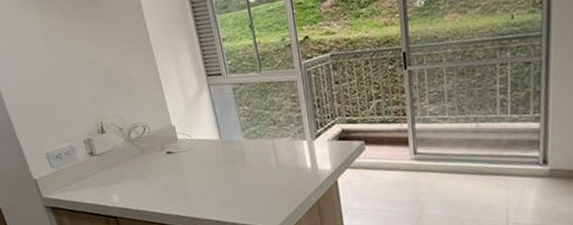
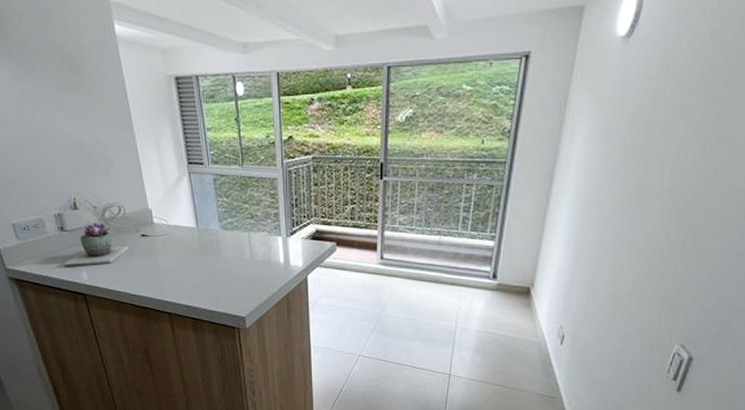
succulent plant: none [94,144,156,190] -> present [63,223,129,266]

